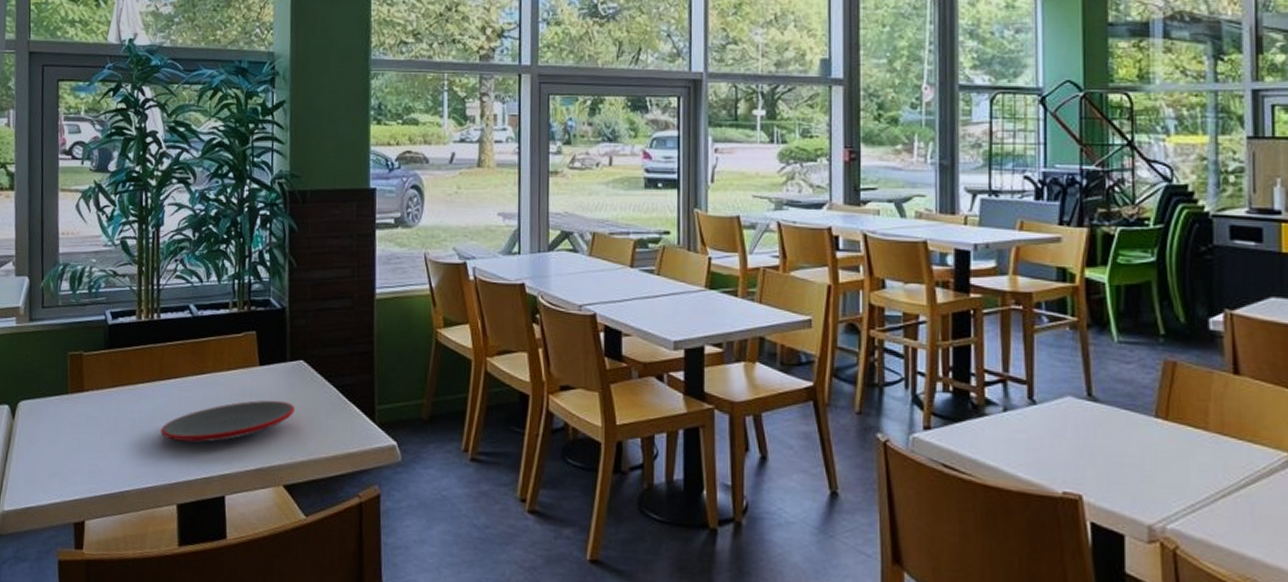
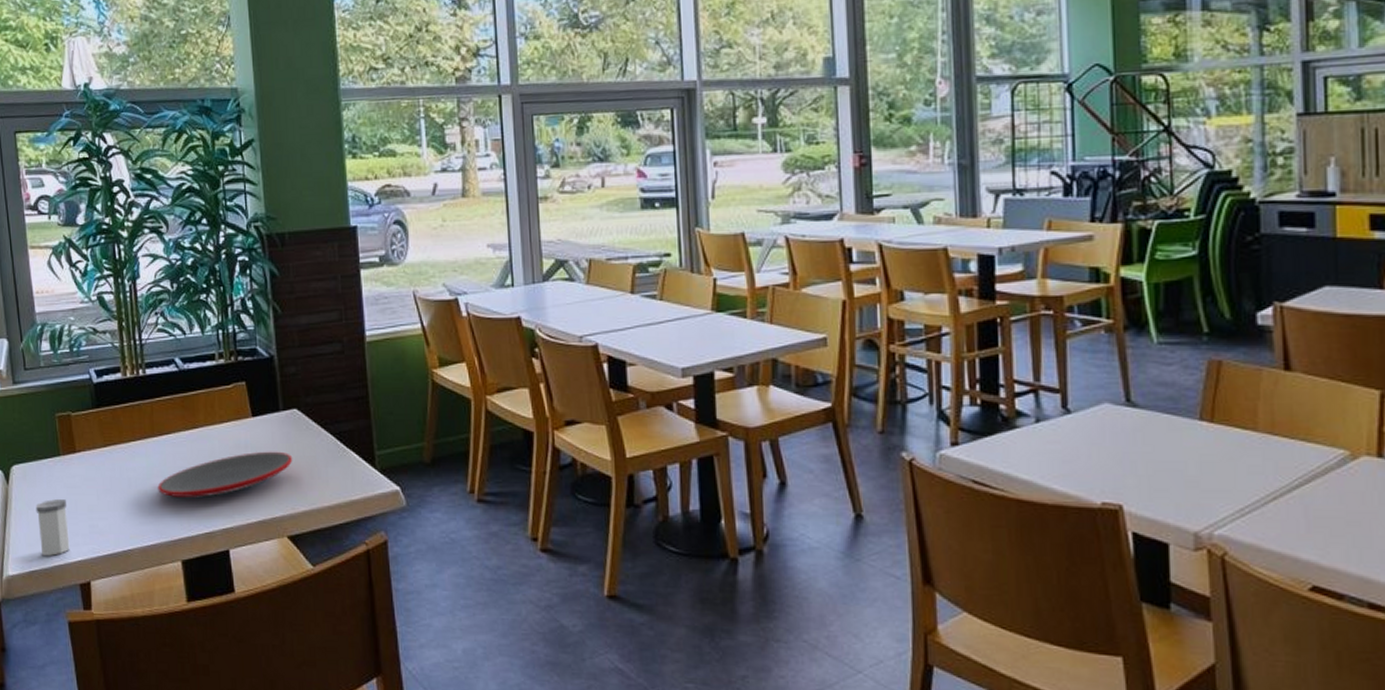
salt shaker: none [38,437,70,493] -> present [35,499,70,556]

